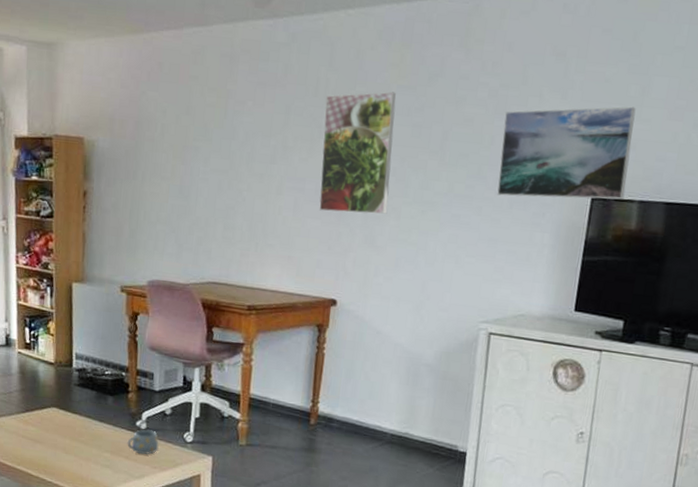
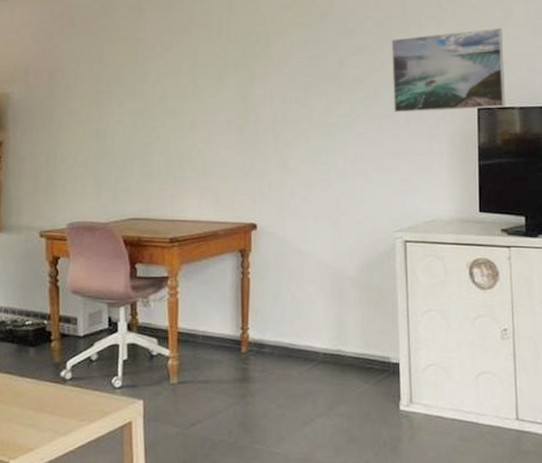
mug: present [127,429,159,455] -> none [51,379,86,408]
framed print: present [319,91,396,214] -> none [229,29,296,141]

